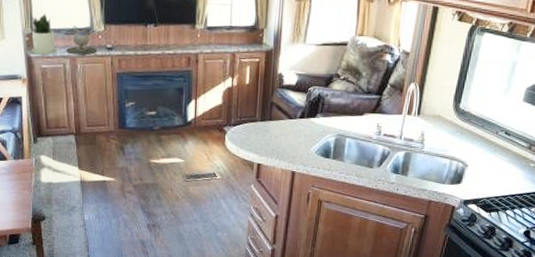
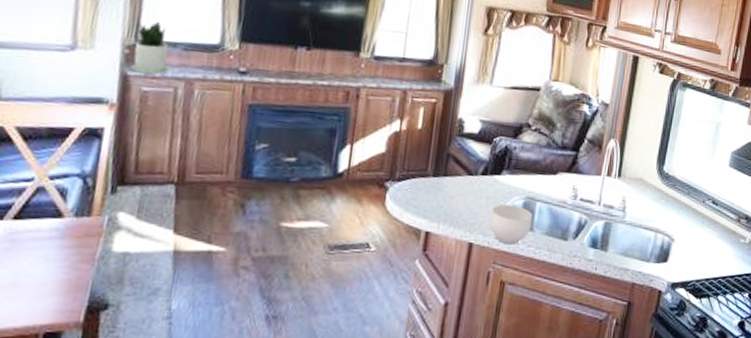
decorative vase: present [66,26,97,56] -> none [181,40,226,79]
bowl: none [307,141,343,172] -> present [489,204,533,245]

